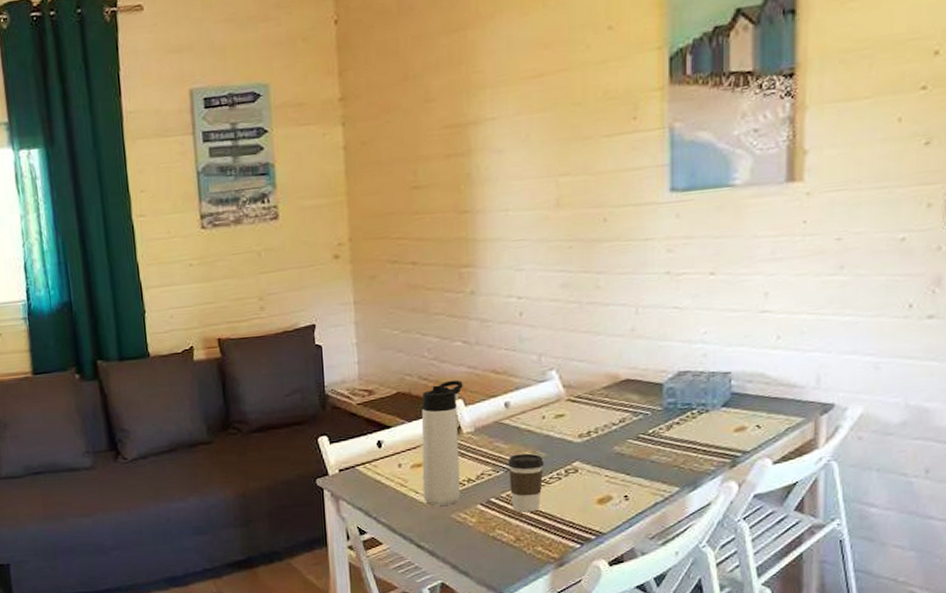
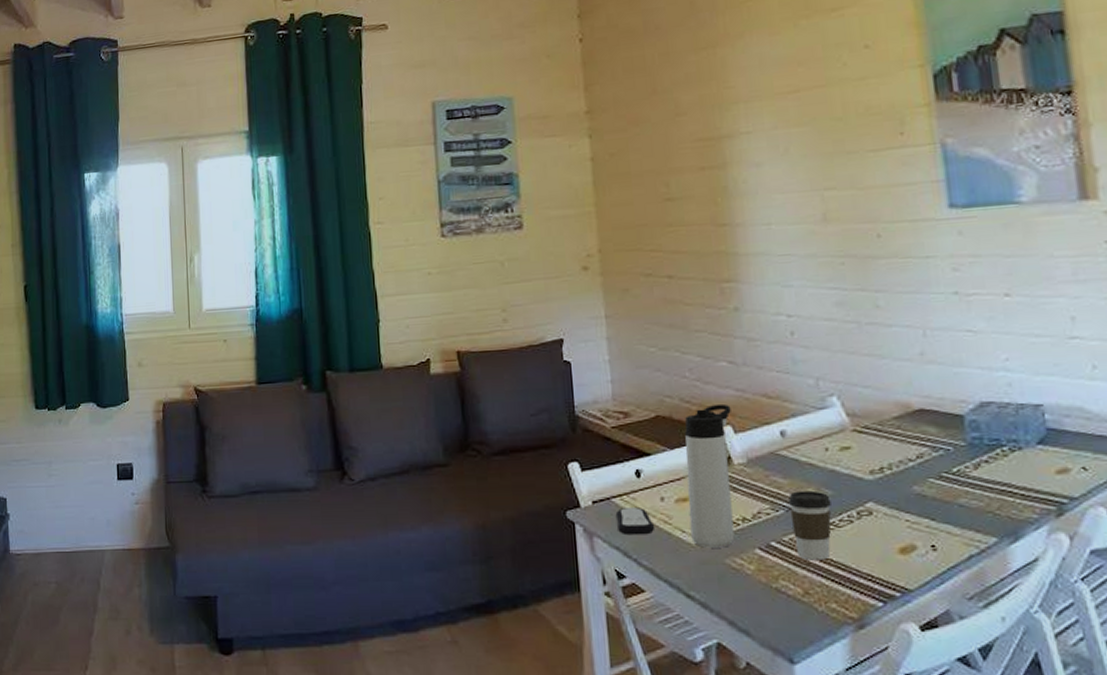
remote control: none [359,473,393,498] -> present [615,508,655,536]

